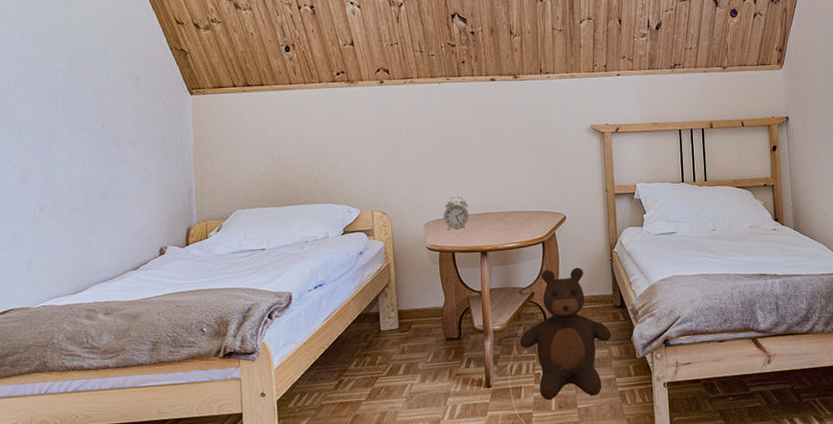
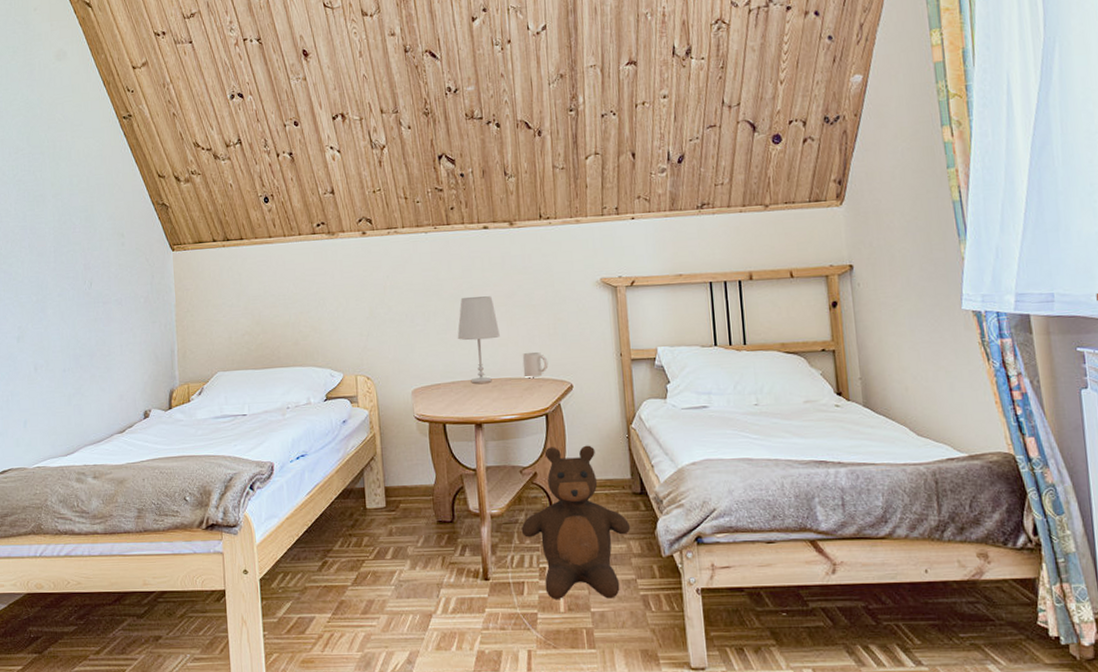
alarm clock: present [444,196,469,230] -> none [433,360,461,399]
table lamp: none [466,140,504,218] -> present [457,296,500,385]
mug: none [523,188,546,211] -> present [522,351,549,378]

